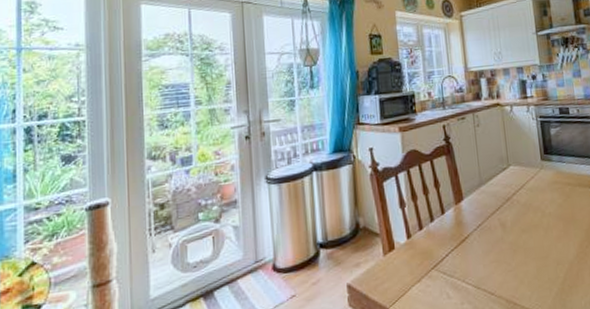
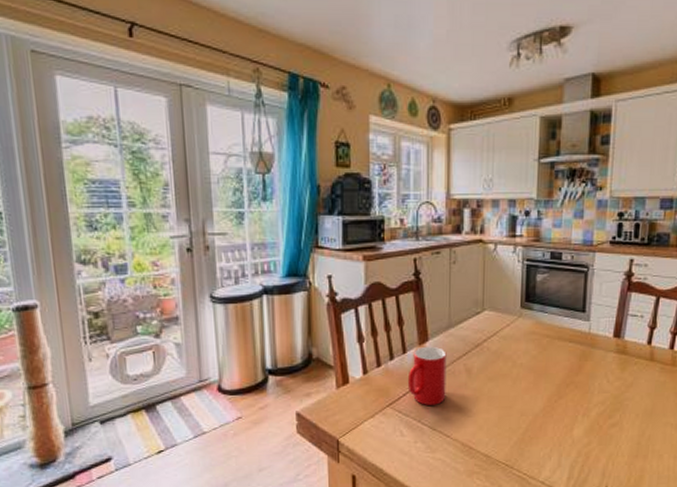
cup: none [448,204,486,264] -> present [407,346,447,405]

